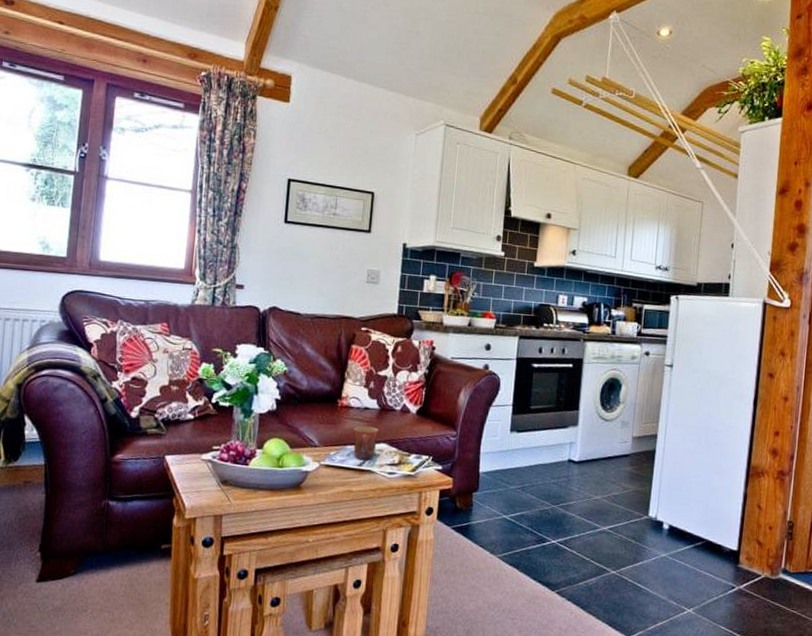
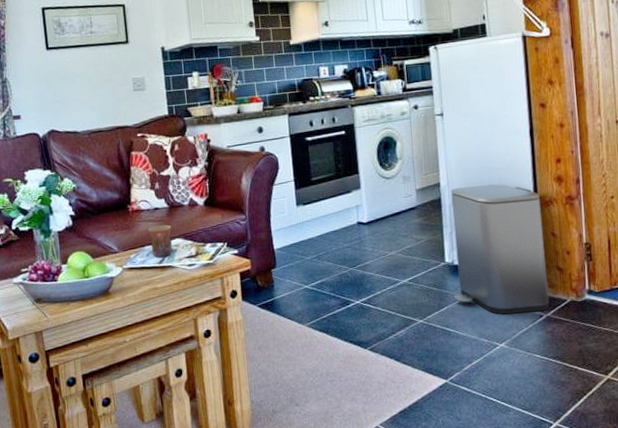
pedal bin: none [650,442,753,583] -> present [450,184,549,315]

